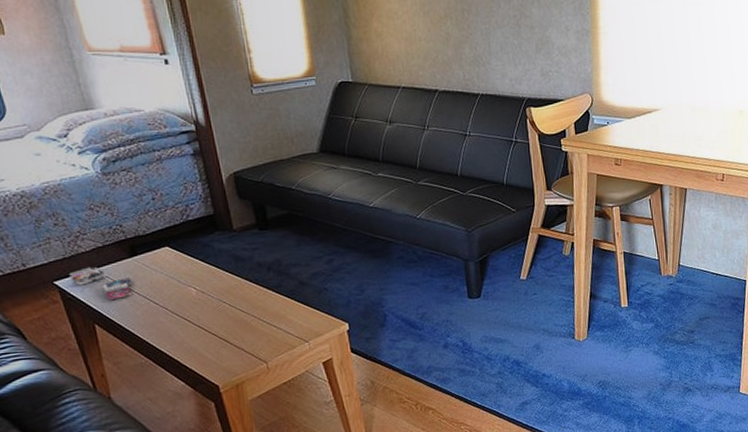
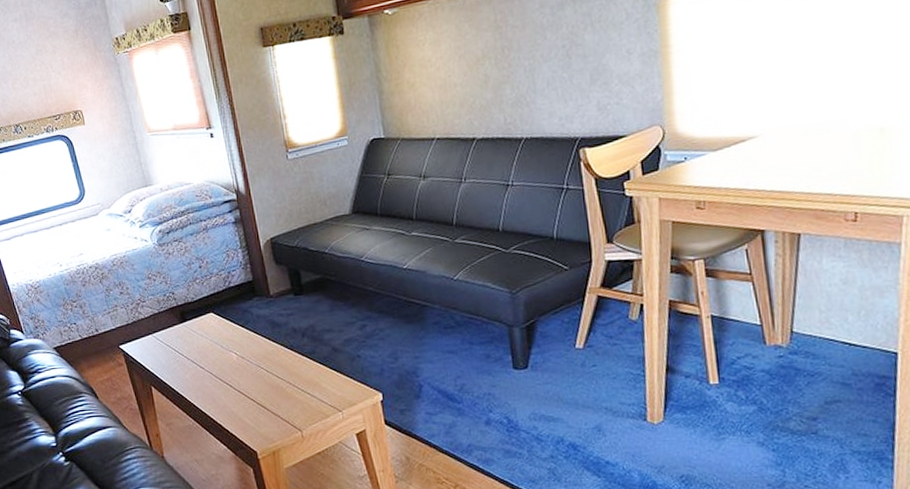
magazine: present [69,267,133,300] -> none [132,332,183,363]

